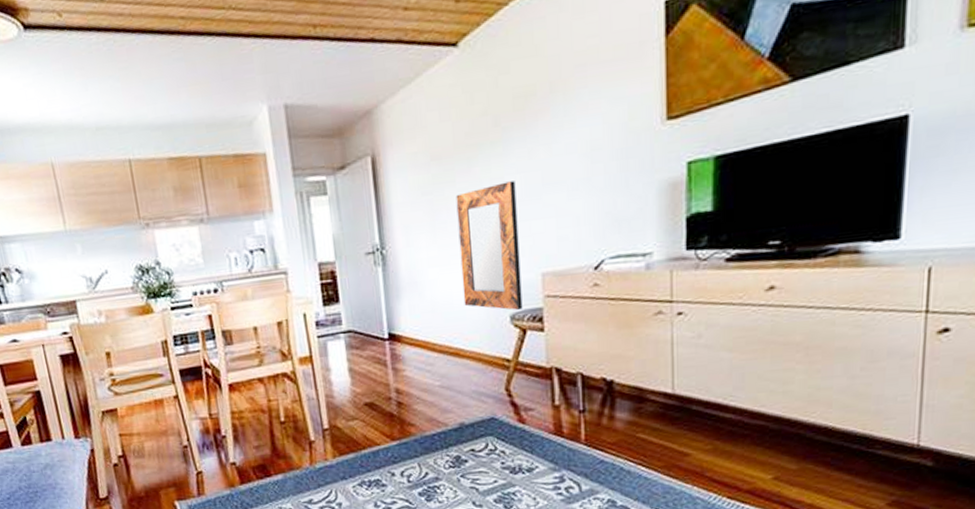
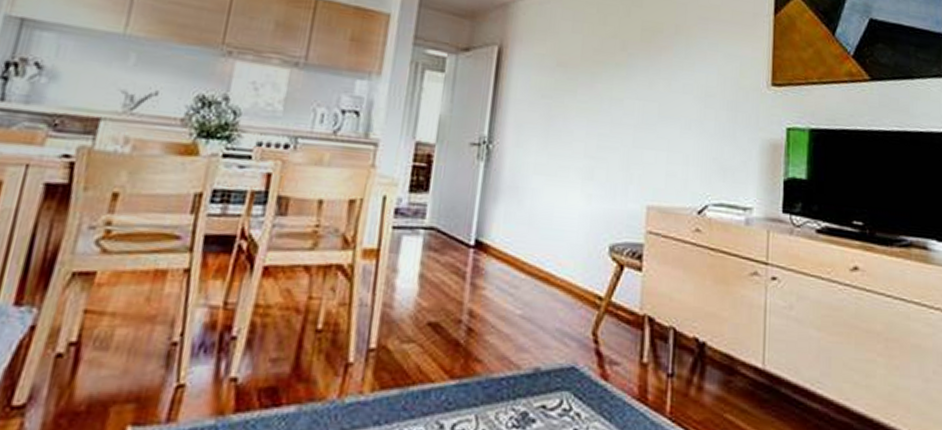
home mirror: present [456,181,523,310] -> none [564,104,634,241]

